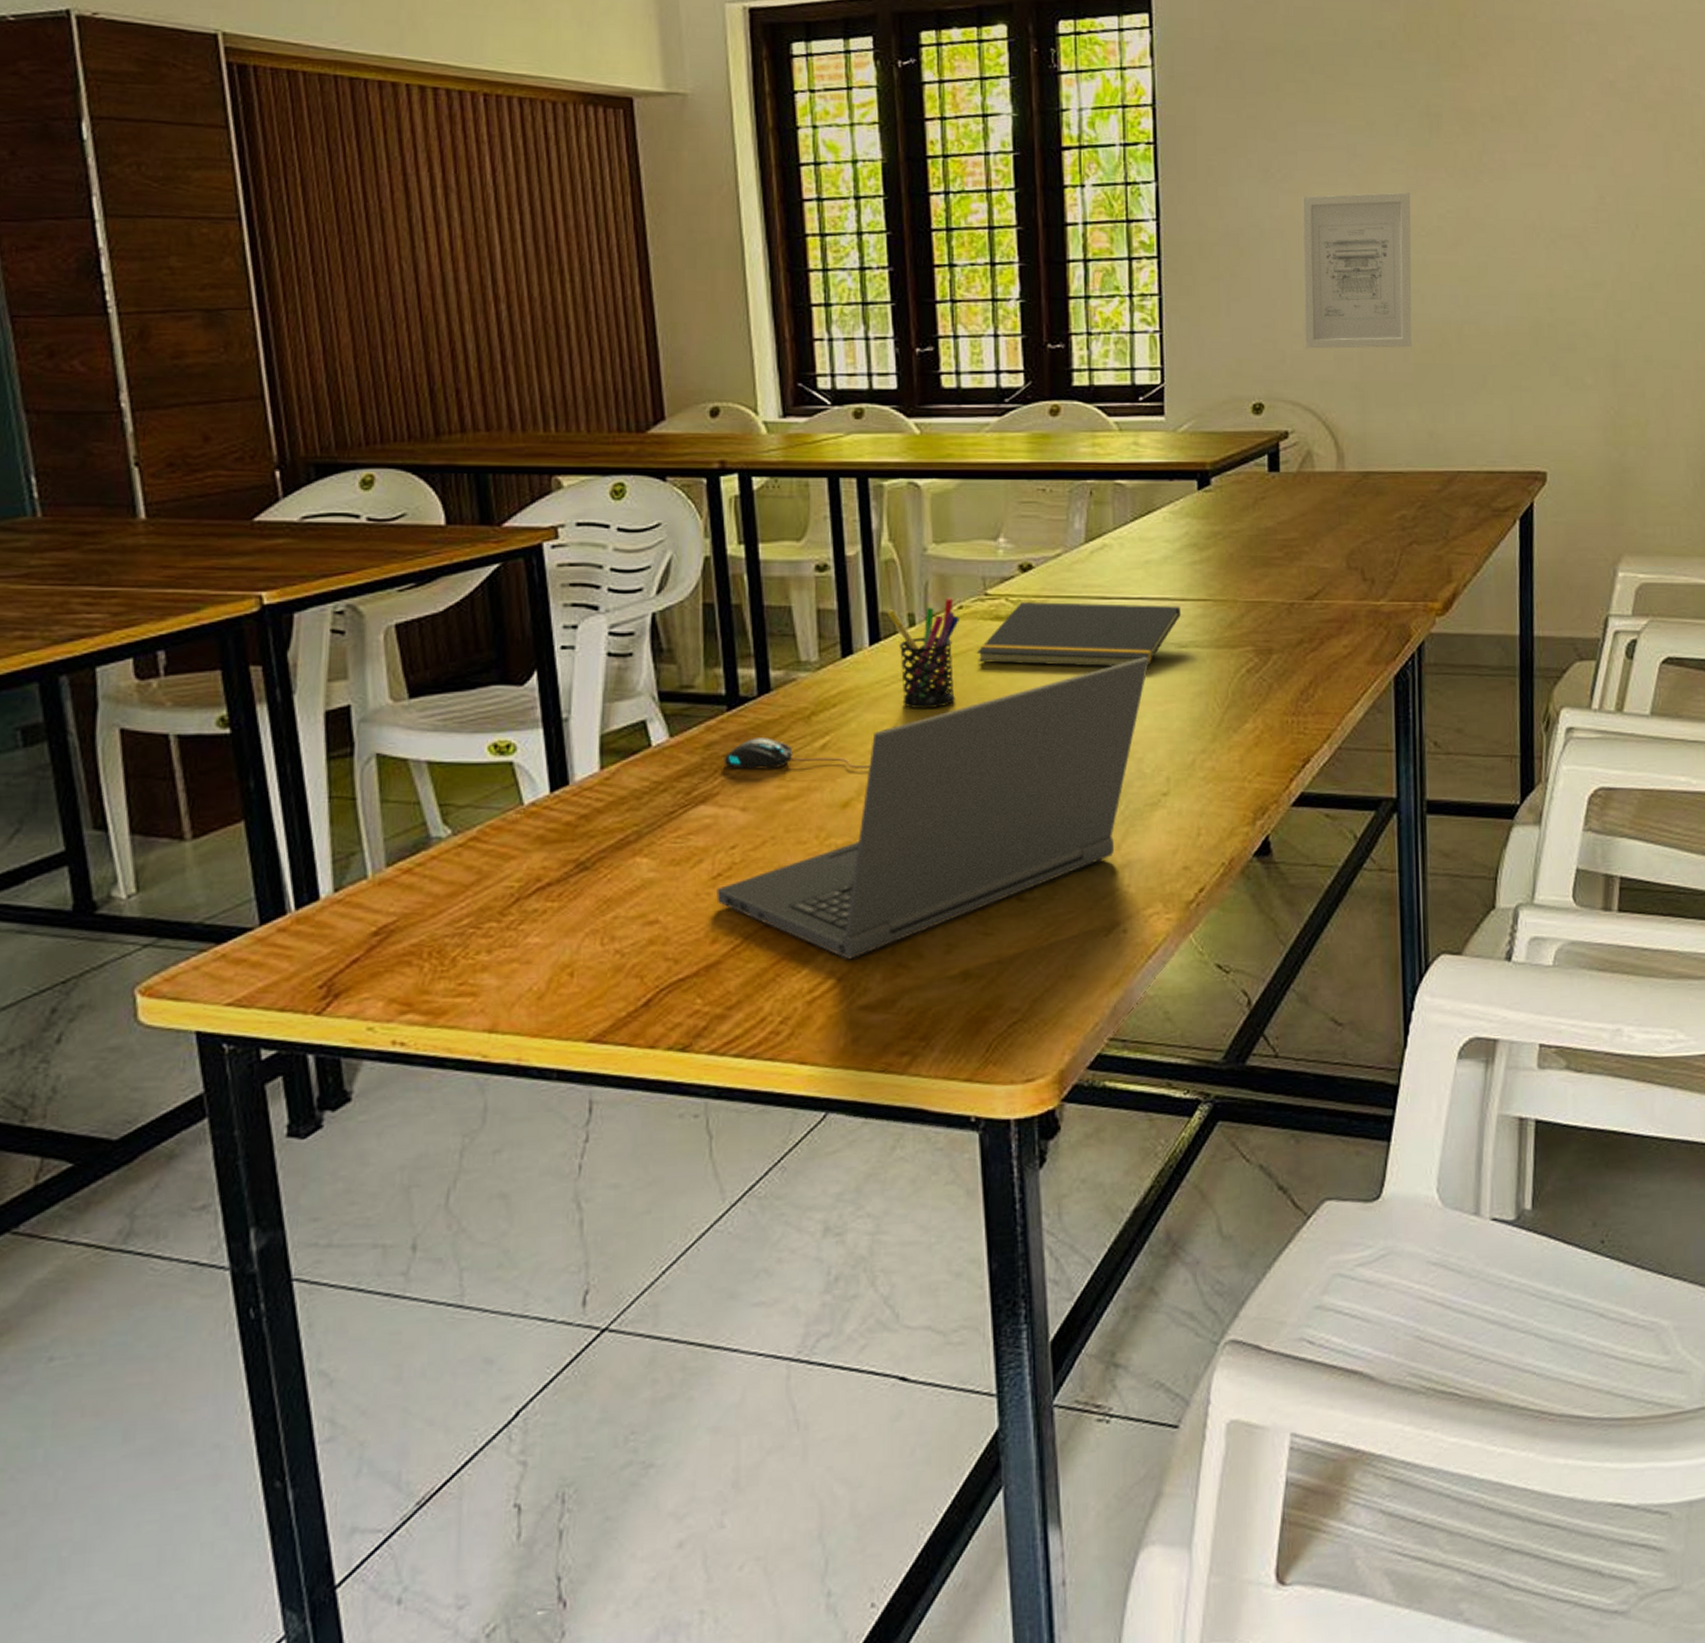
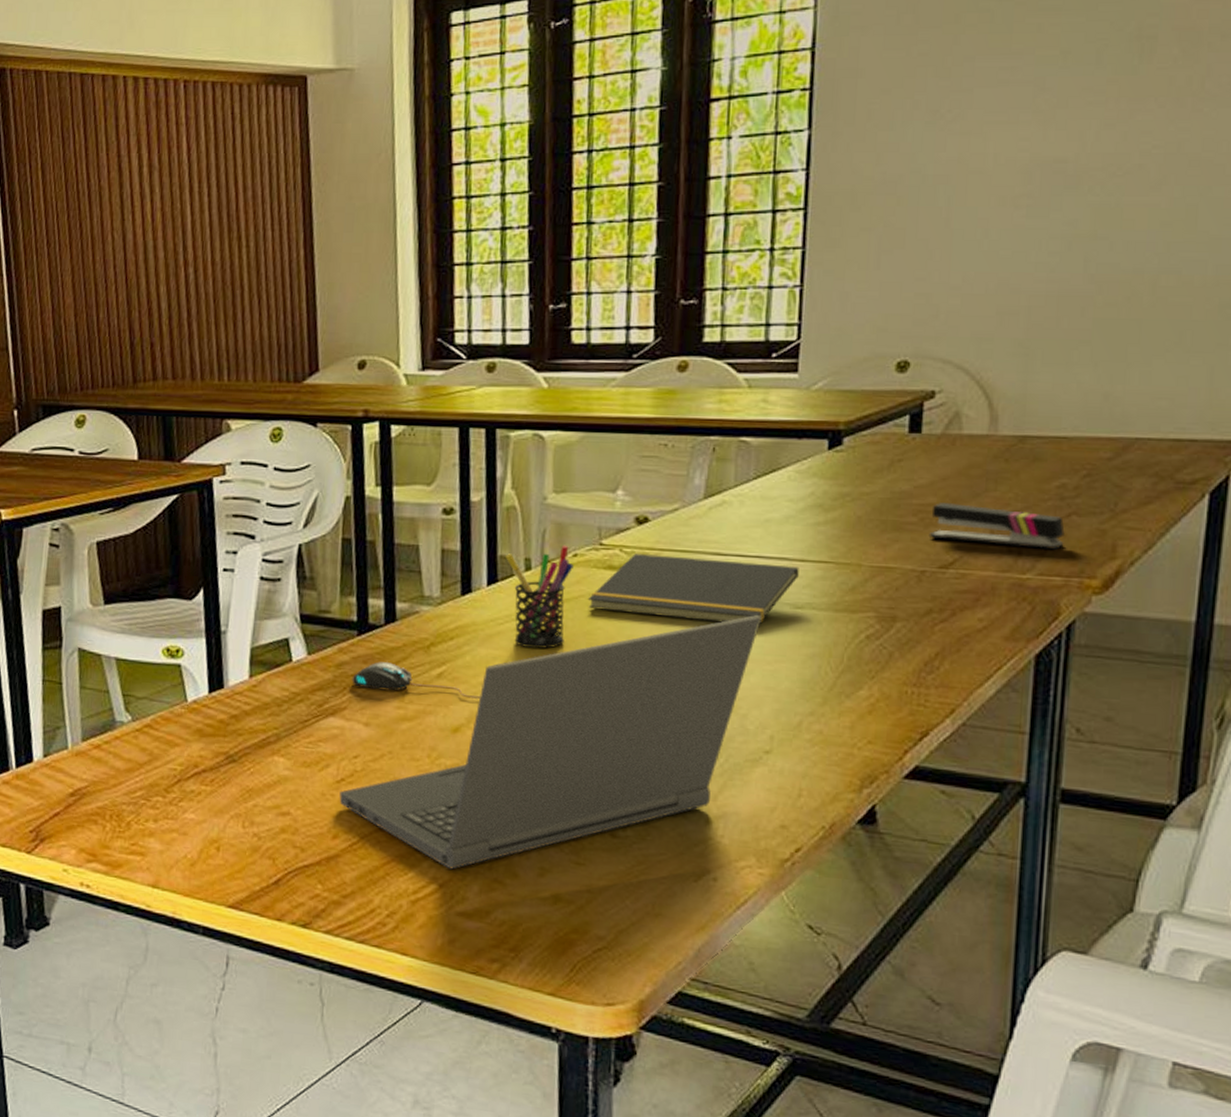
stapler: none [1294,537,1409,578] -> present [928,503,1065,551]
wall art: present [1302,192,1412,349] -> none [964,128,1108,303]

